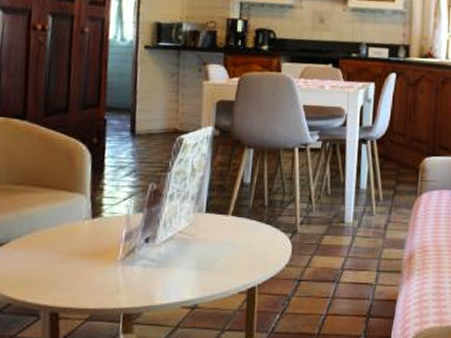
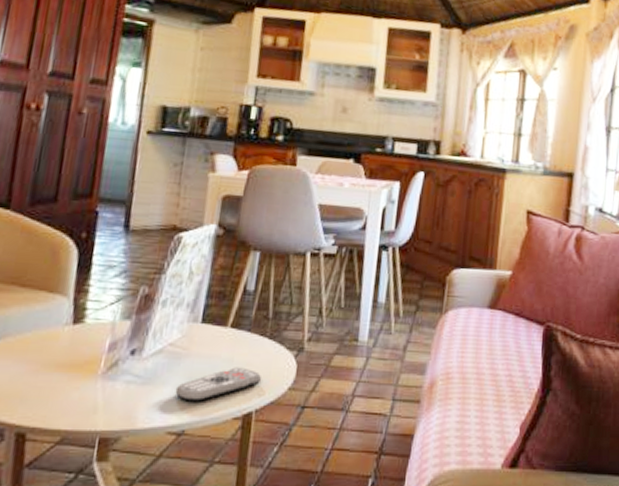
remote control: none [186,249,262,280] -> present [175,367,262,402]

